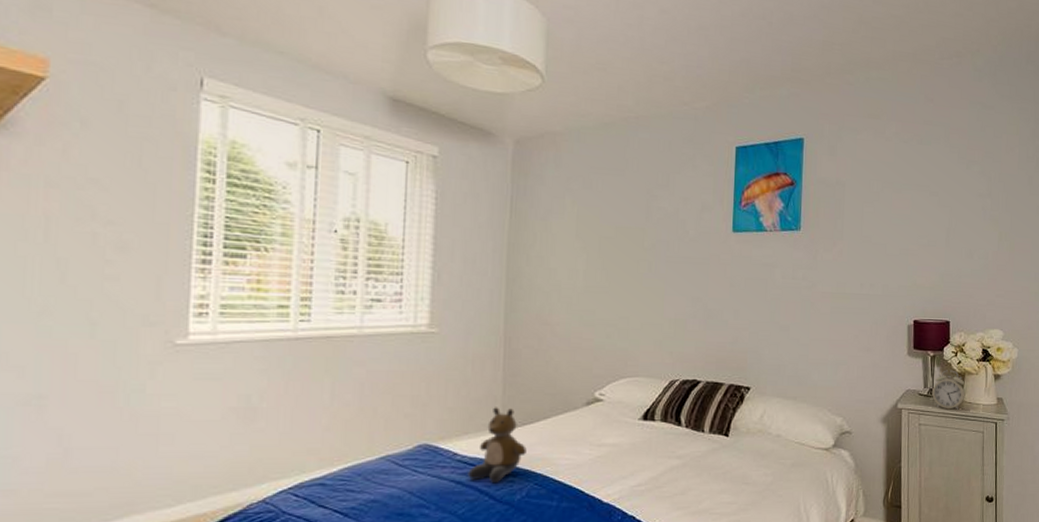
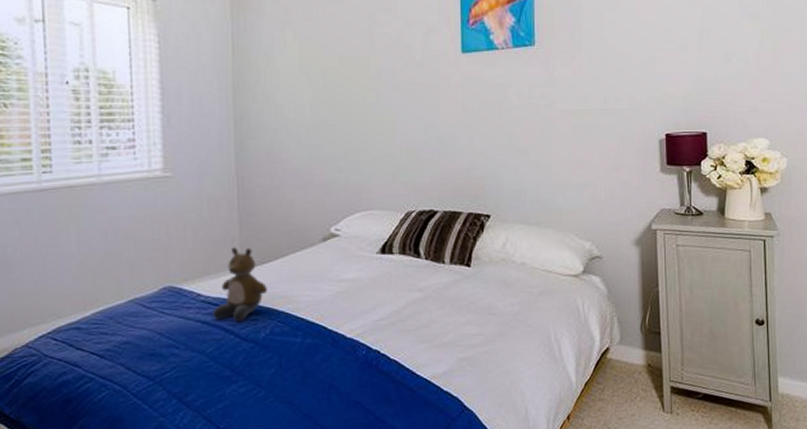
alarm clock: present [932,370,966,411] -> none [690,185,728,229]

